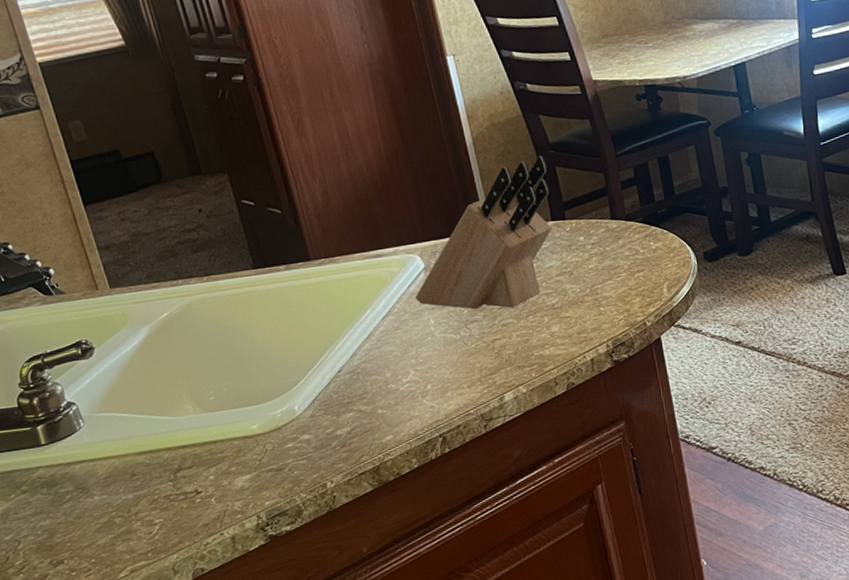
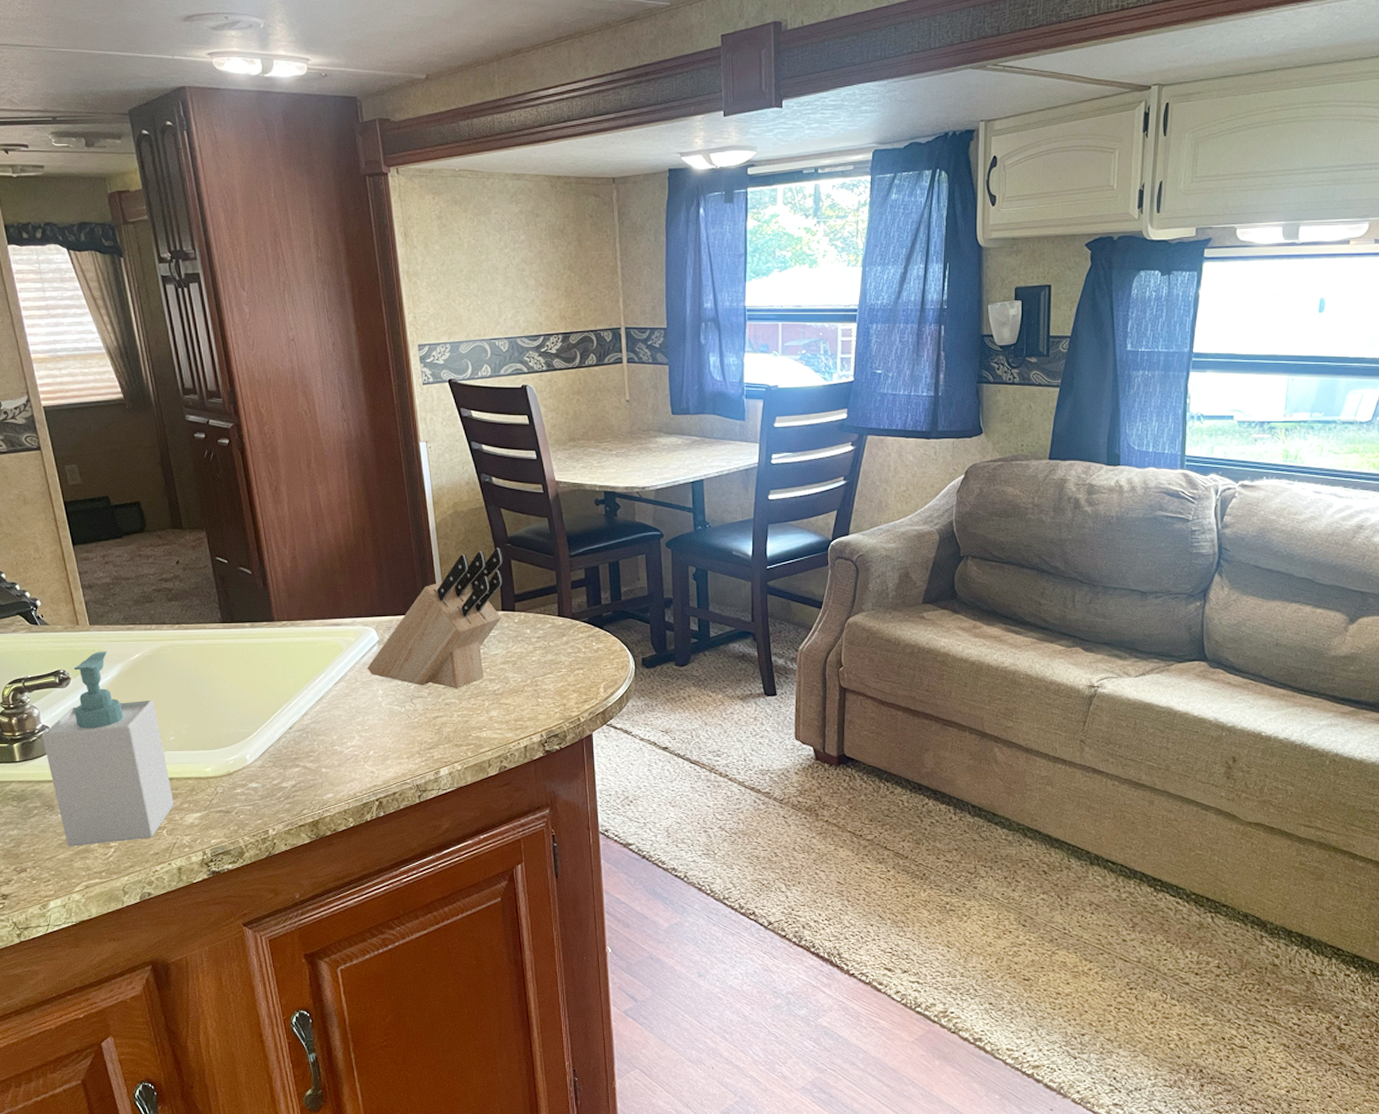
soap bottle: none [68,314,220,530] -> present [42,651,174,846]

